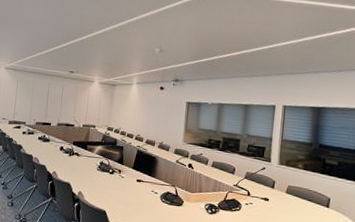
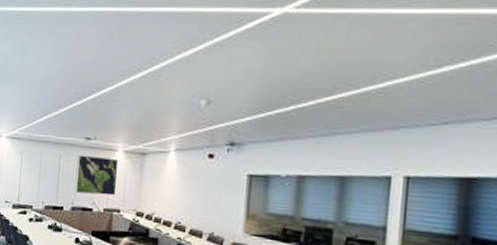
world map: none [61,84,94,115] -> present [75,155,118,196]

